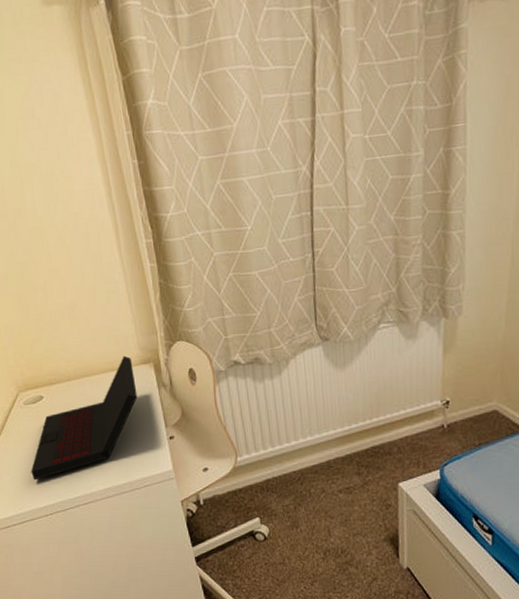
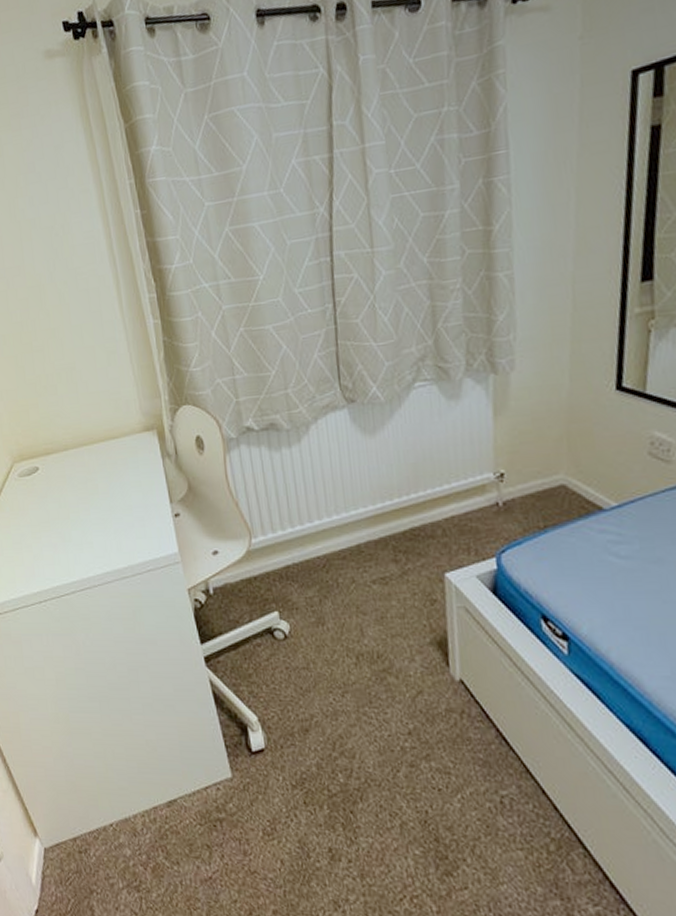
laptop: present [31,355,138,481] -> none [24,422,140,562]

